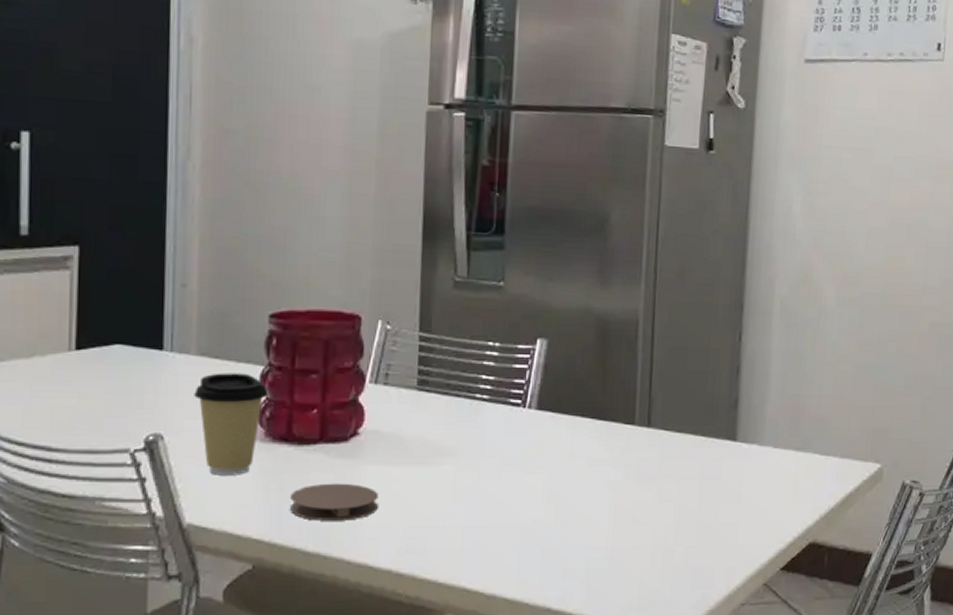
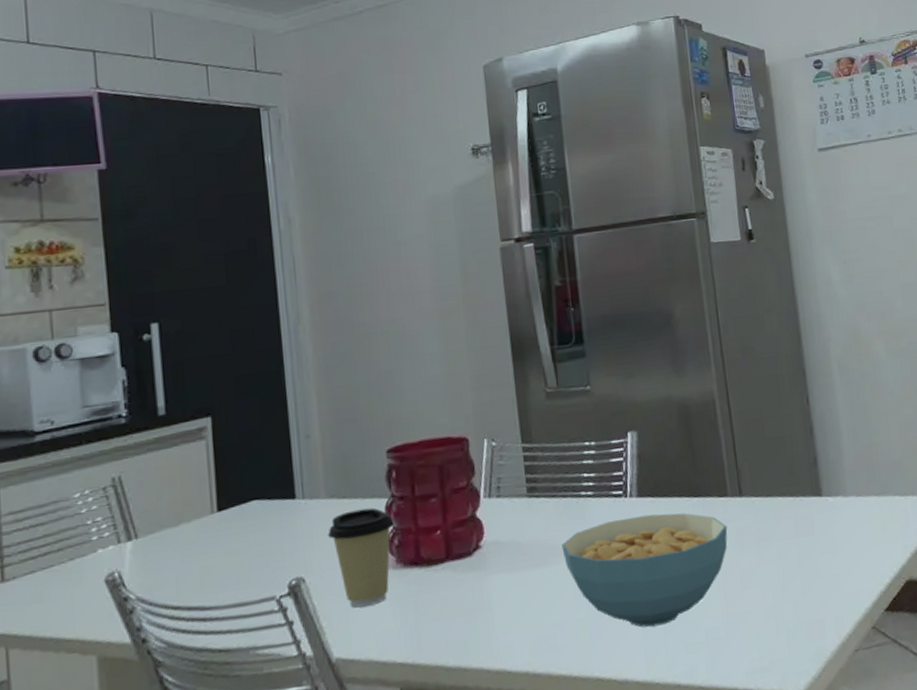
coaster: present [290,483,378,521] -> none [427,594,508,636]
cereal bowl: none [446,429,629,546] -> present [561,513,728,628]

